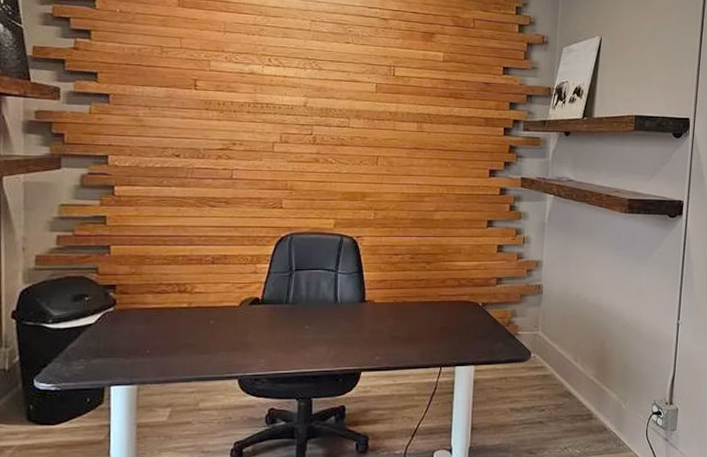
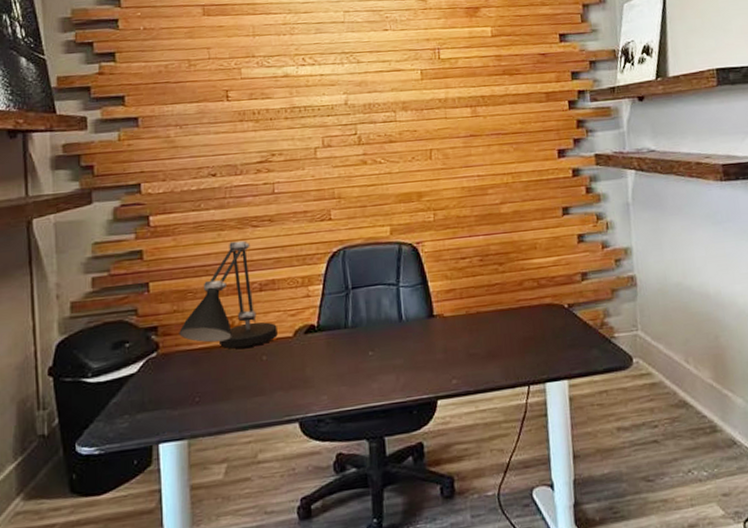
desk lamp: none [135,217,225,311] -> present [179,240,278,349]

